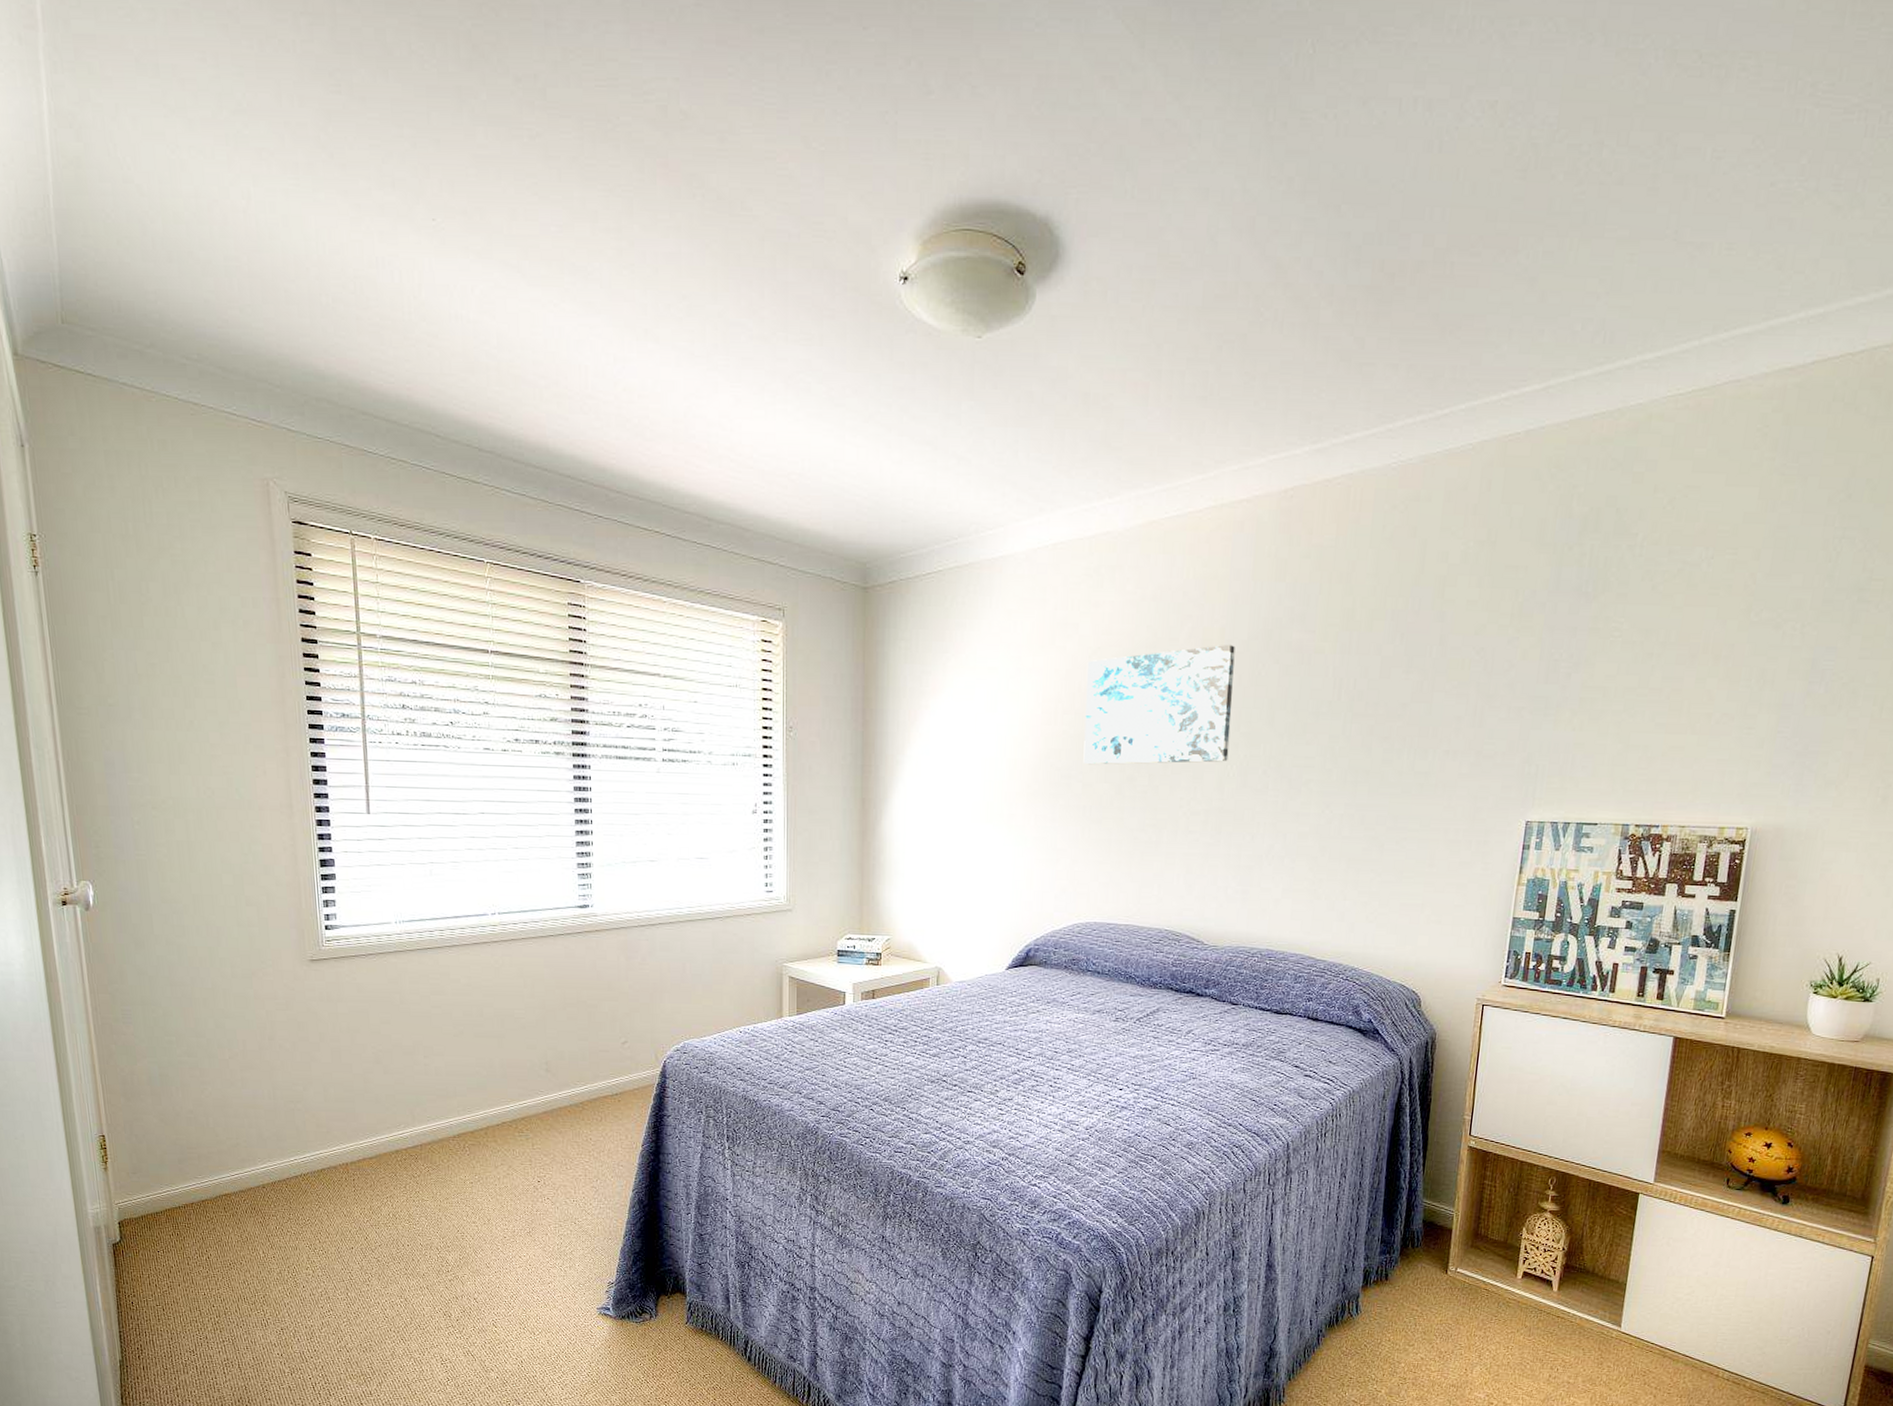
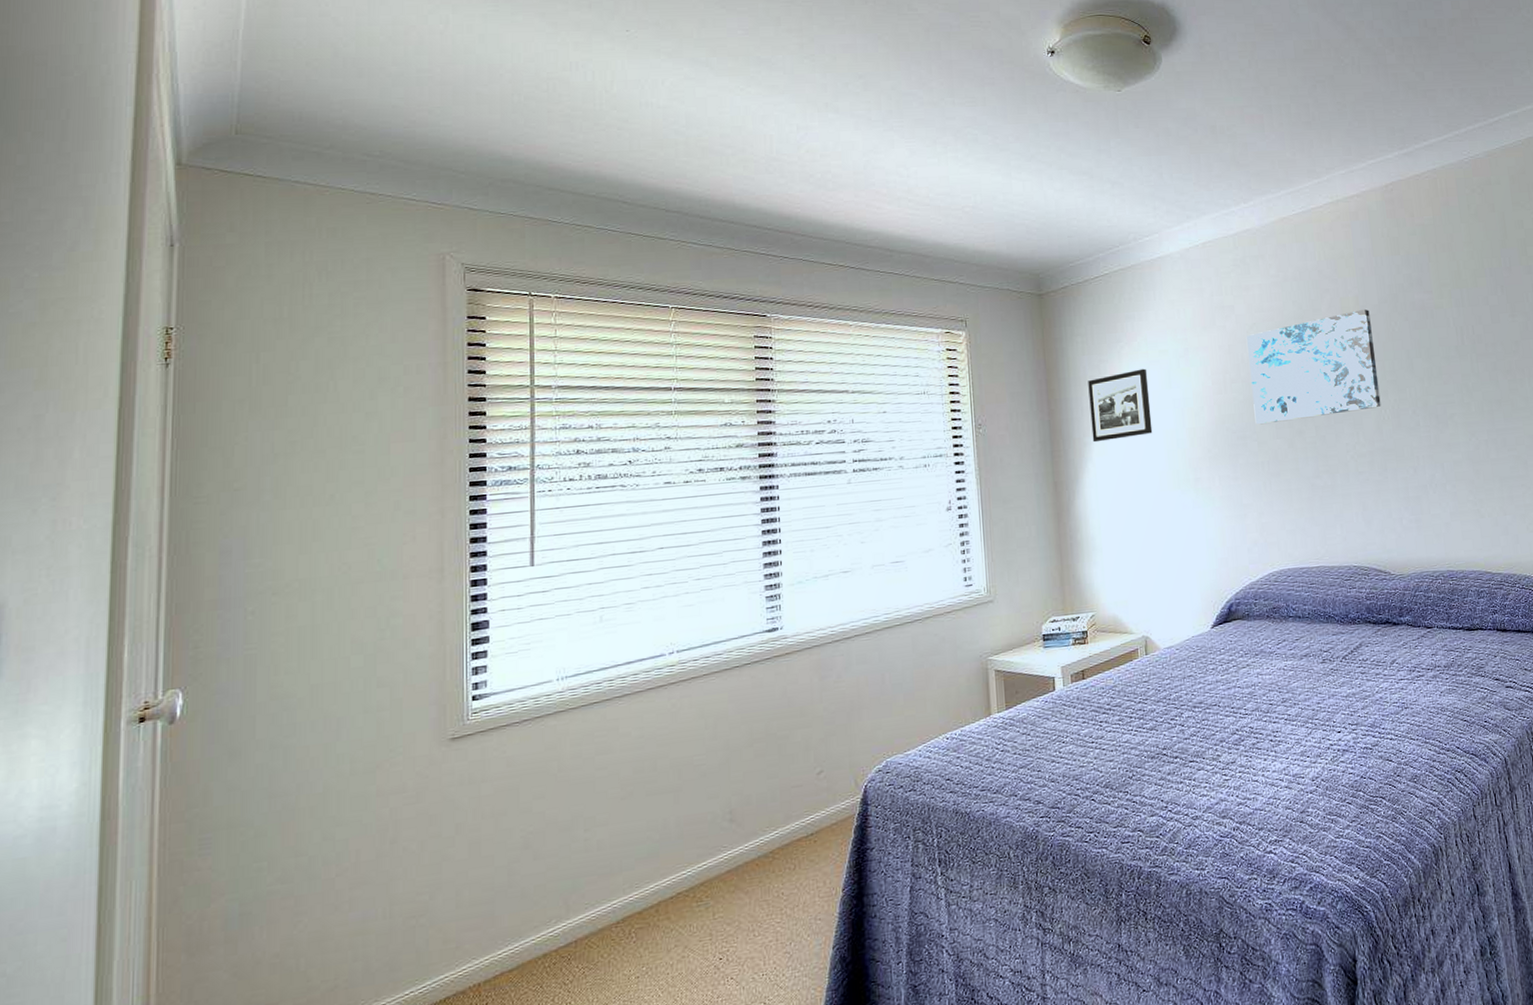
picture frame: none [906,686,972,762] -> present [1088,368,1153,443]

